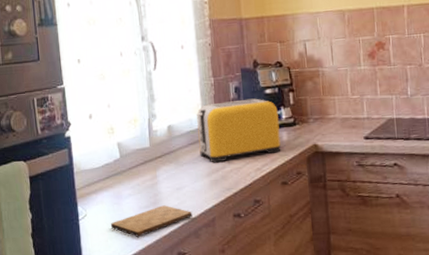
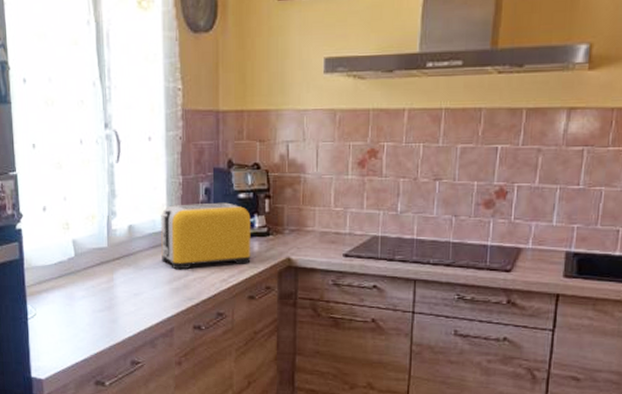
cutting board: present [110,205,193,237] -> none [61,310,149,342]

